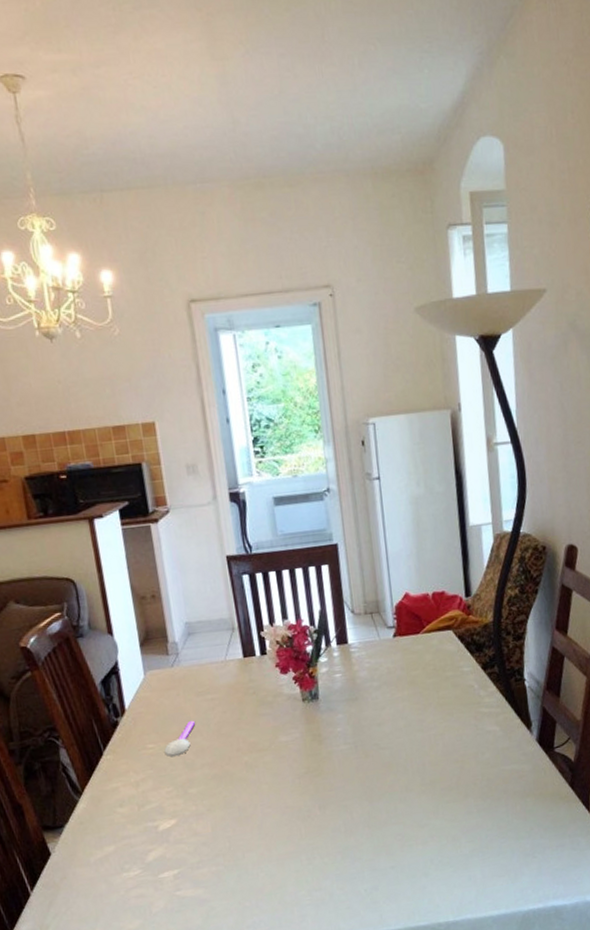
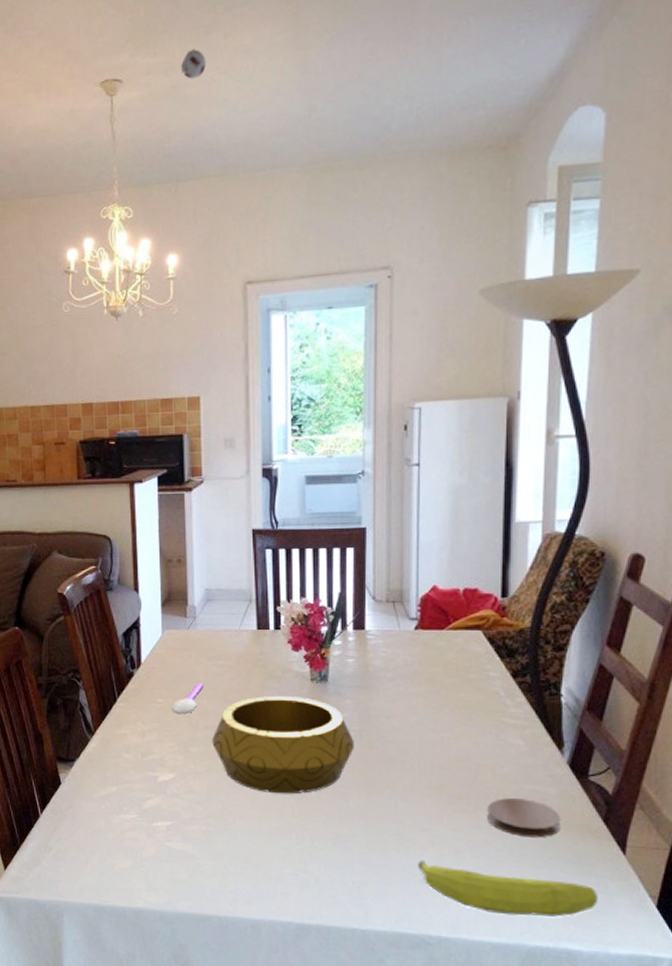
smoke detector: none [90,49,119,82] -> present [181,49,207,80]
decorative bowl: none [210,718,351,820] -> present [212,696,354,794]
fruit: none [421,845,574,890] -> present [418,859,599,917]
coaster: none [475,779,537,814] -> present [487,798,561,838]

